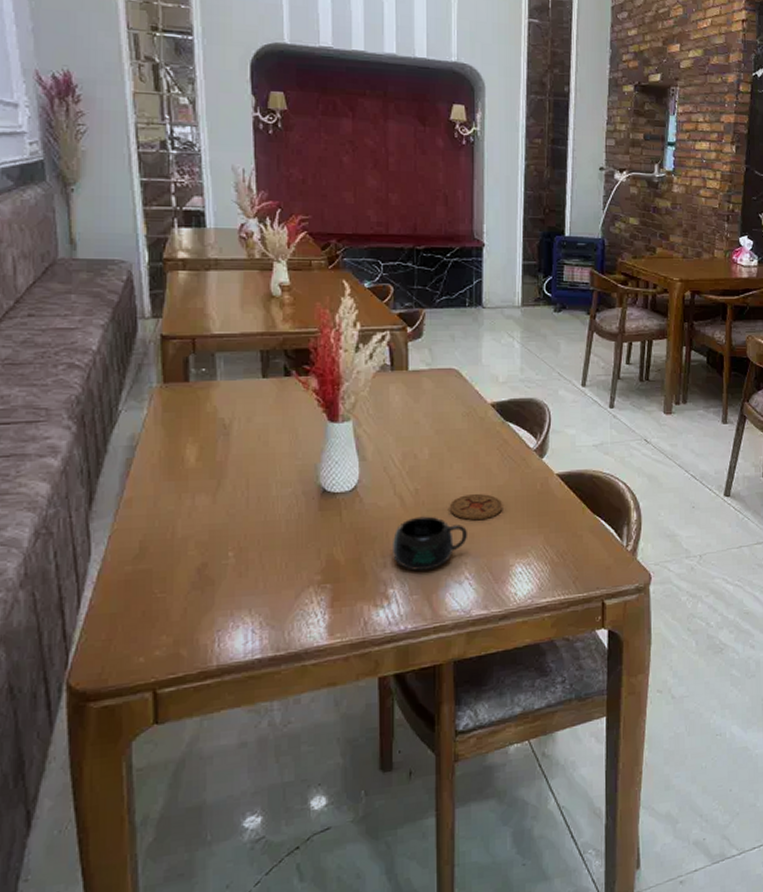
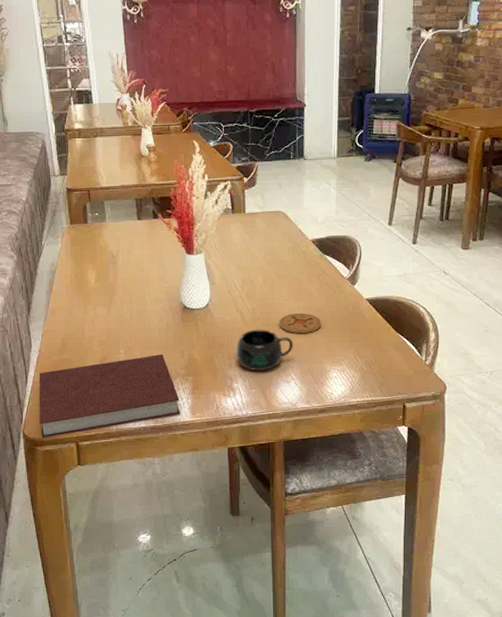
notebook: none [96,554,314,689] -> present [39,353,181,438]

